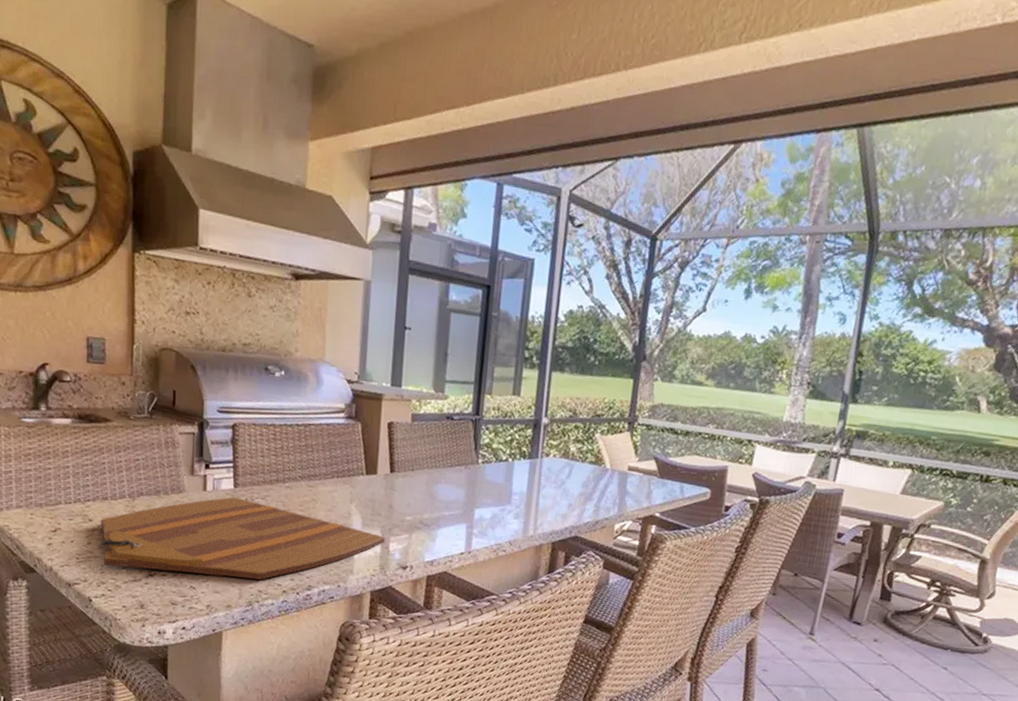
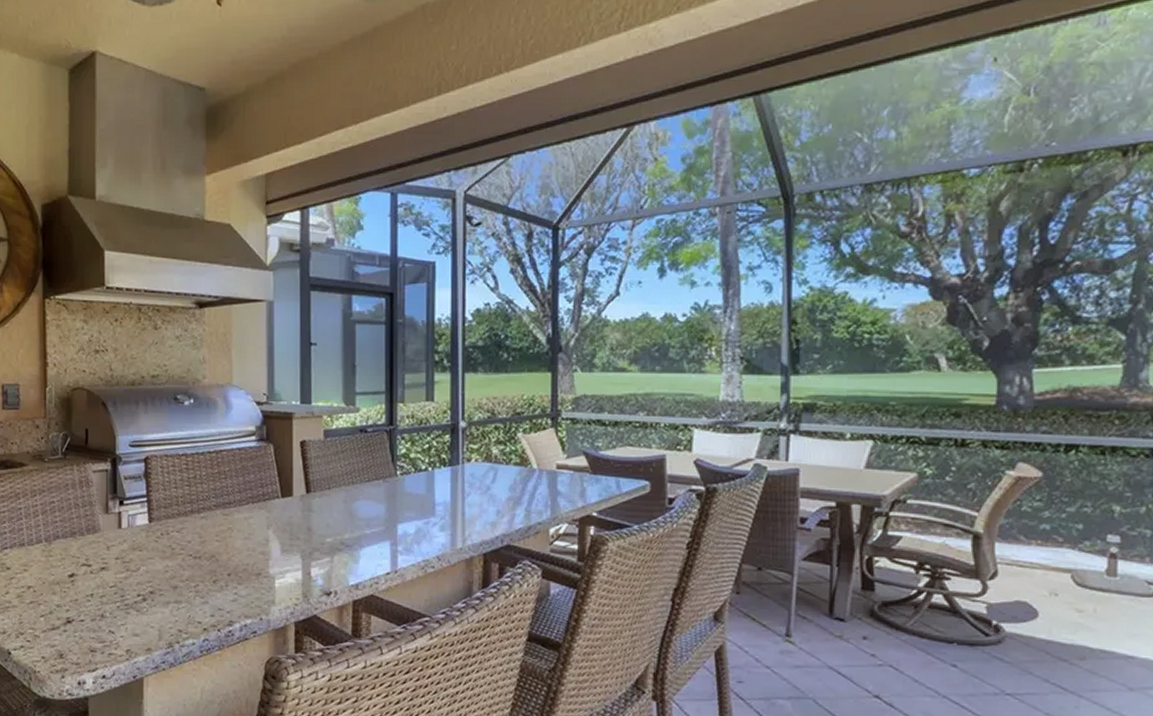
cutting board: present [100,497,386,580] -> none [18,533,307,618]

